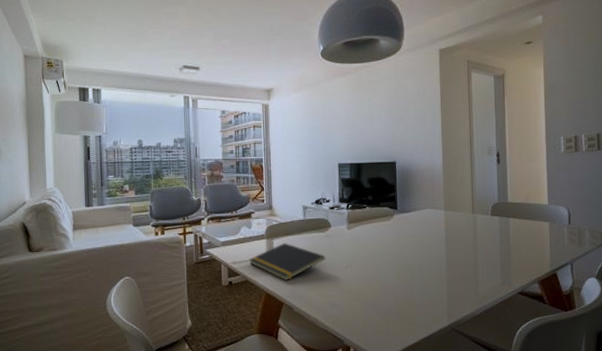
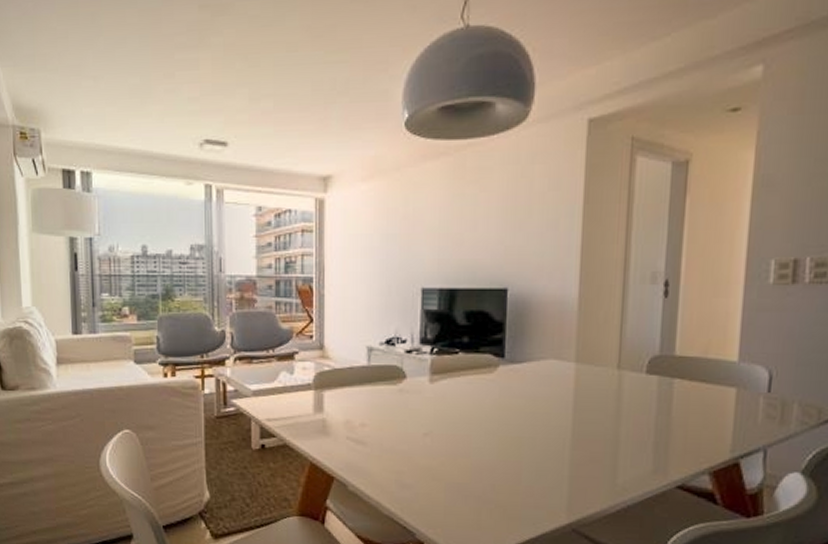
notepad: present [249,242,325,281] -> none [289,396,396,449]

